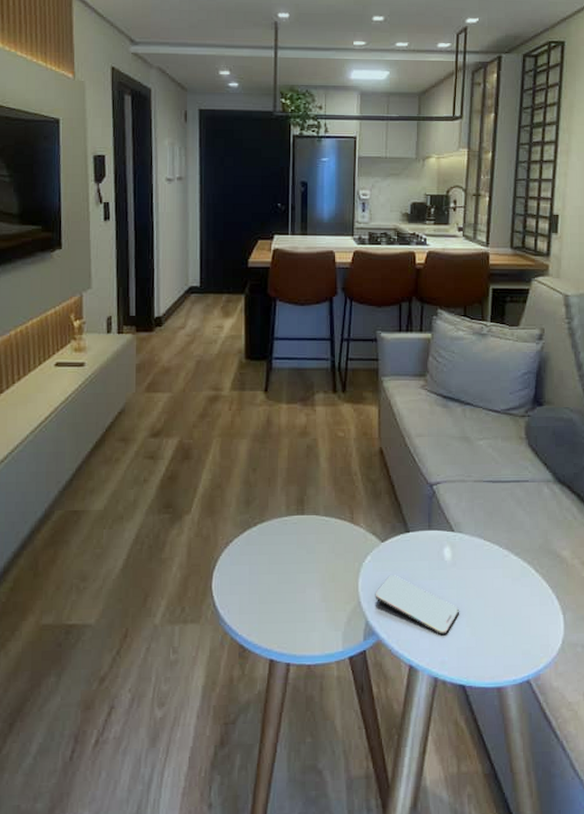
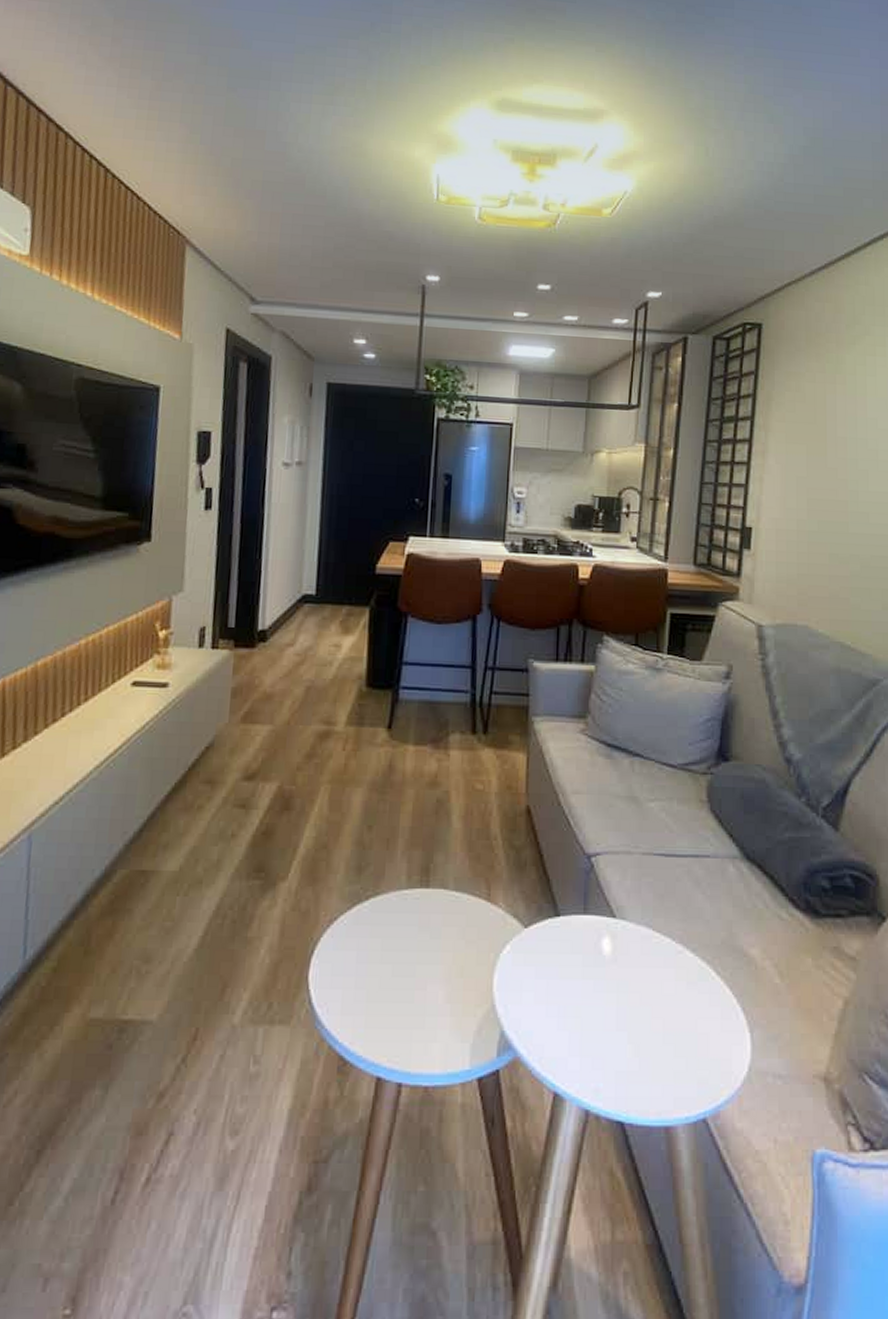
smartphone: present [375,575,459,636] -> none [513,971,619,1054]

